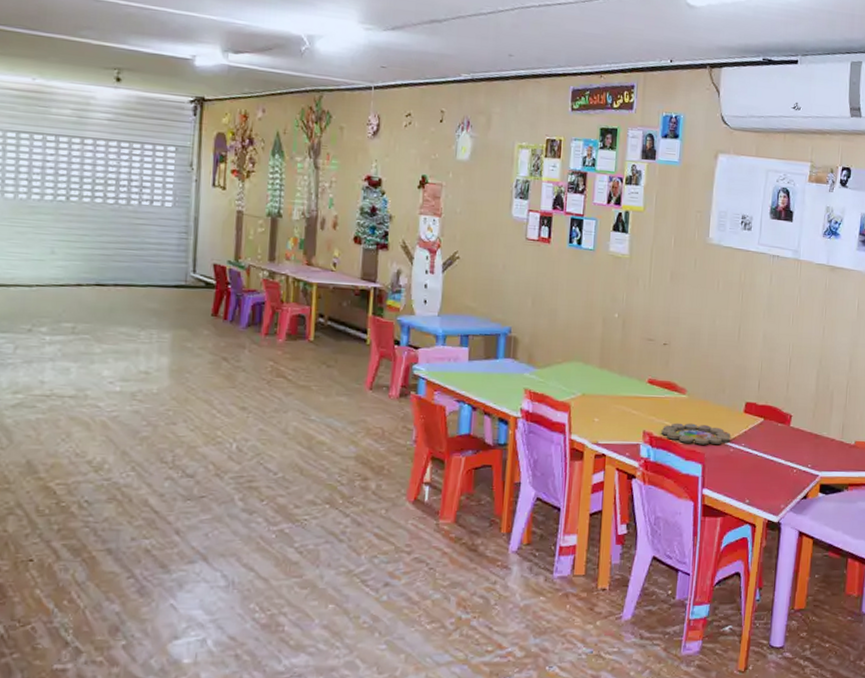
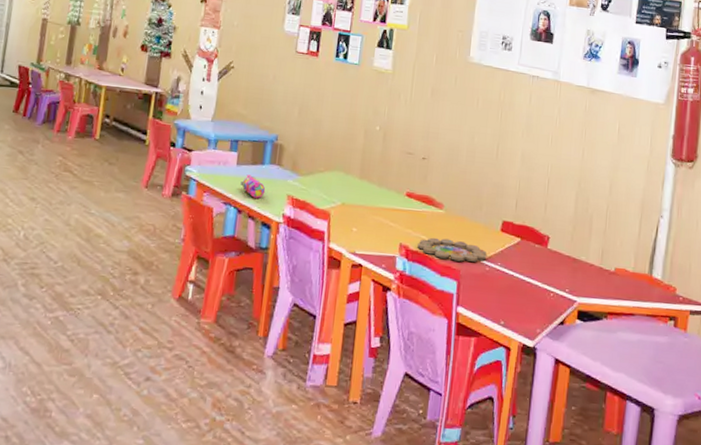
pencil case: none [473,370,501,394] -> present [240,174,266,199]

